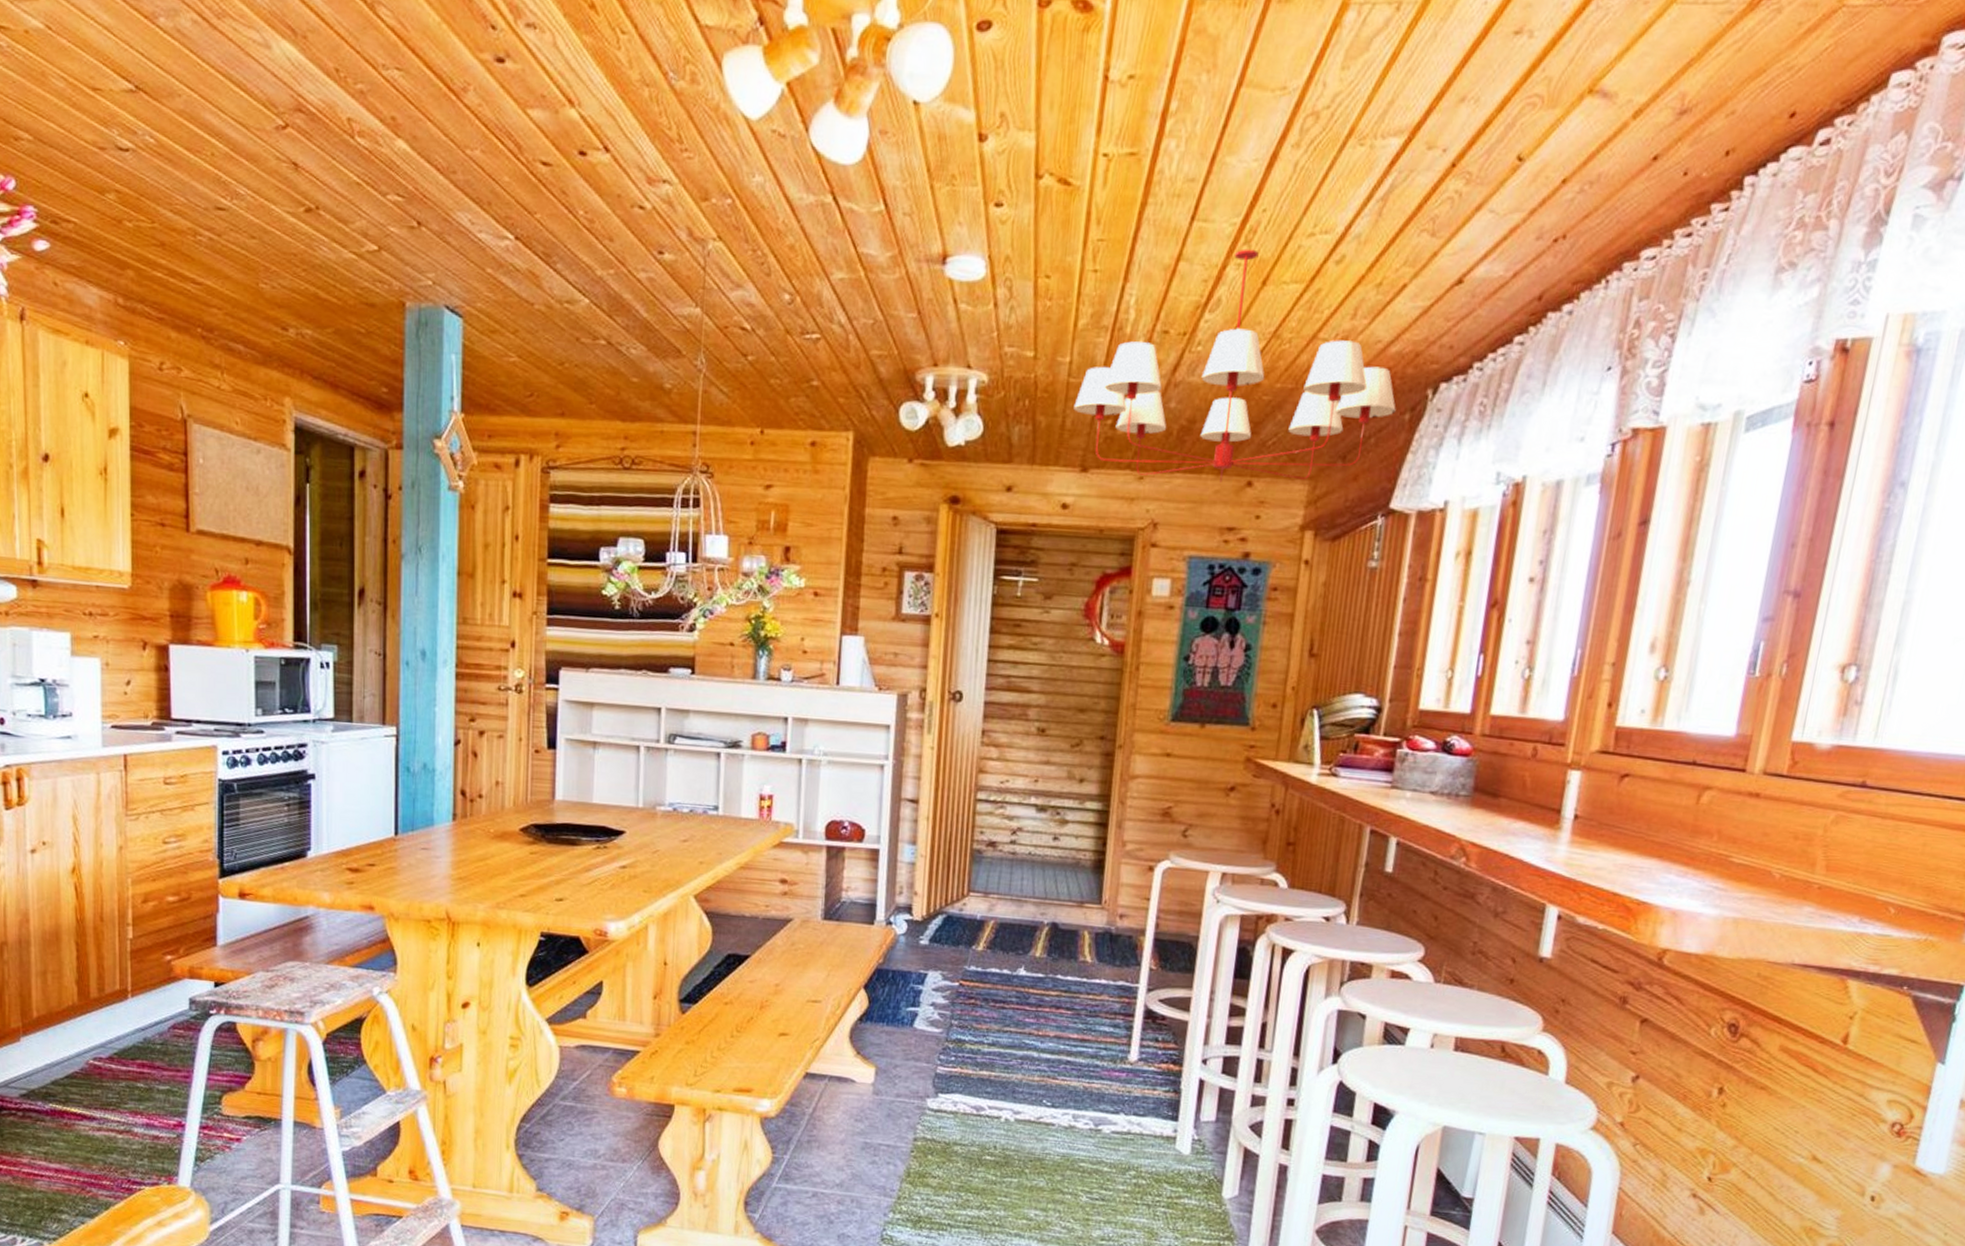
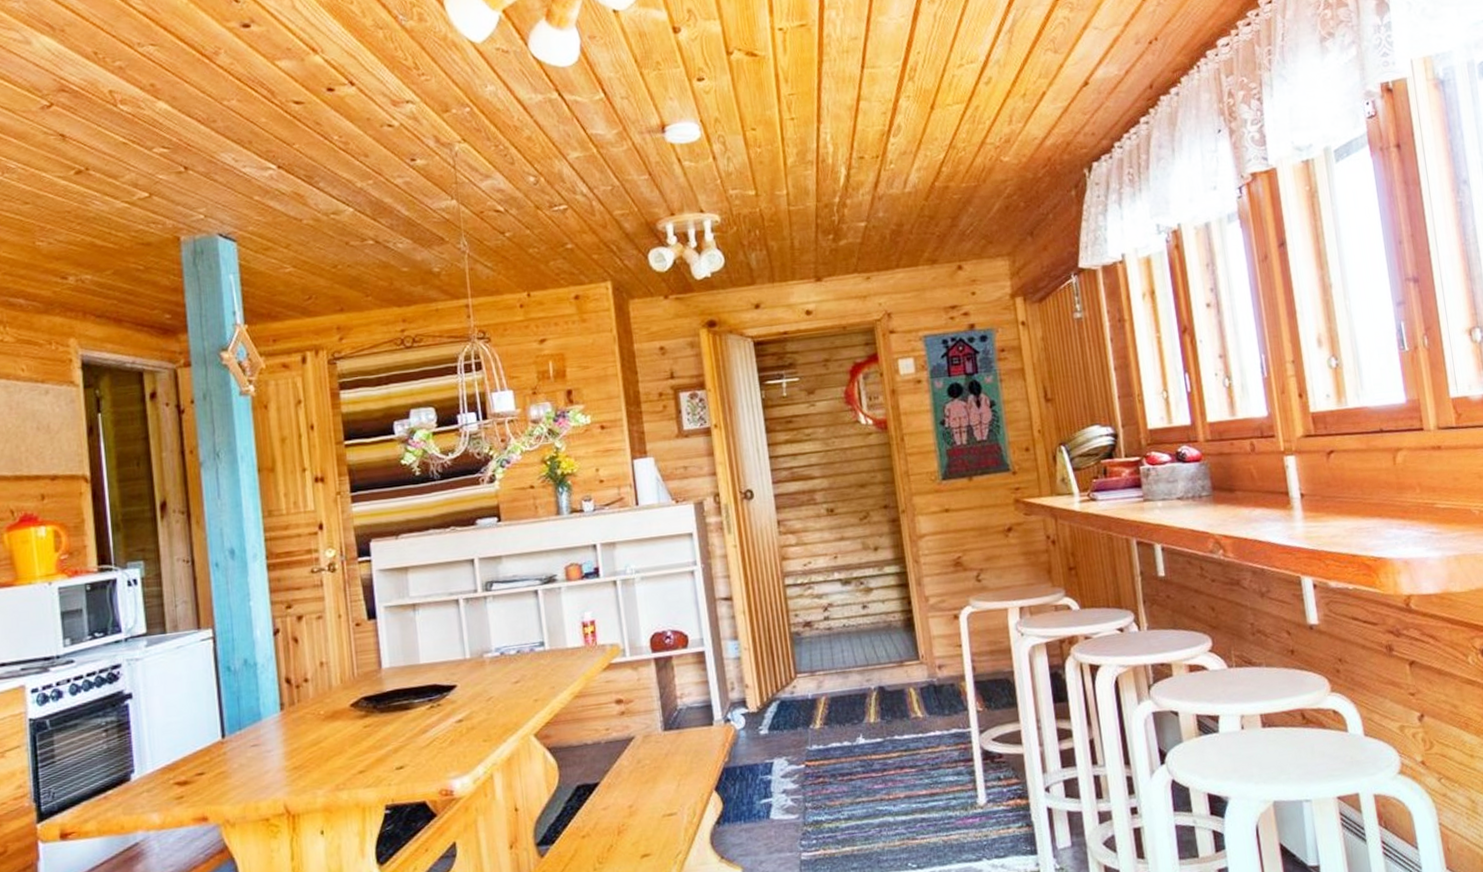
chandelier: present [1073,248,1396,483] -> none [798,83,1063,277]

